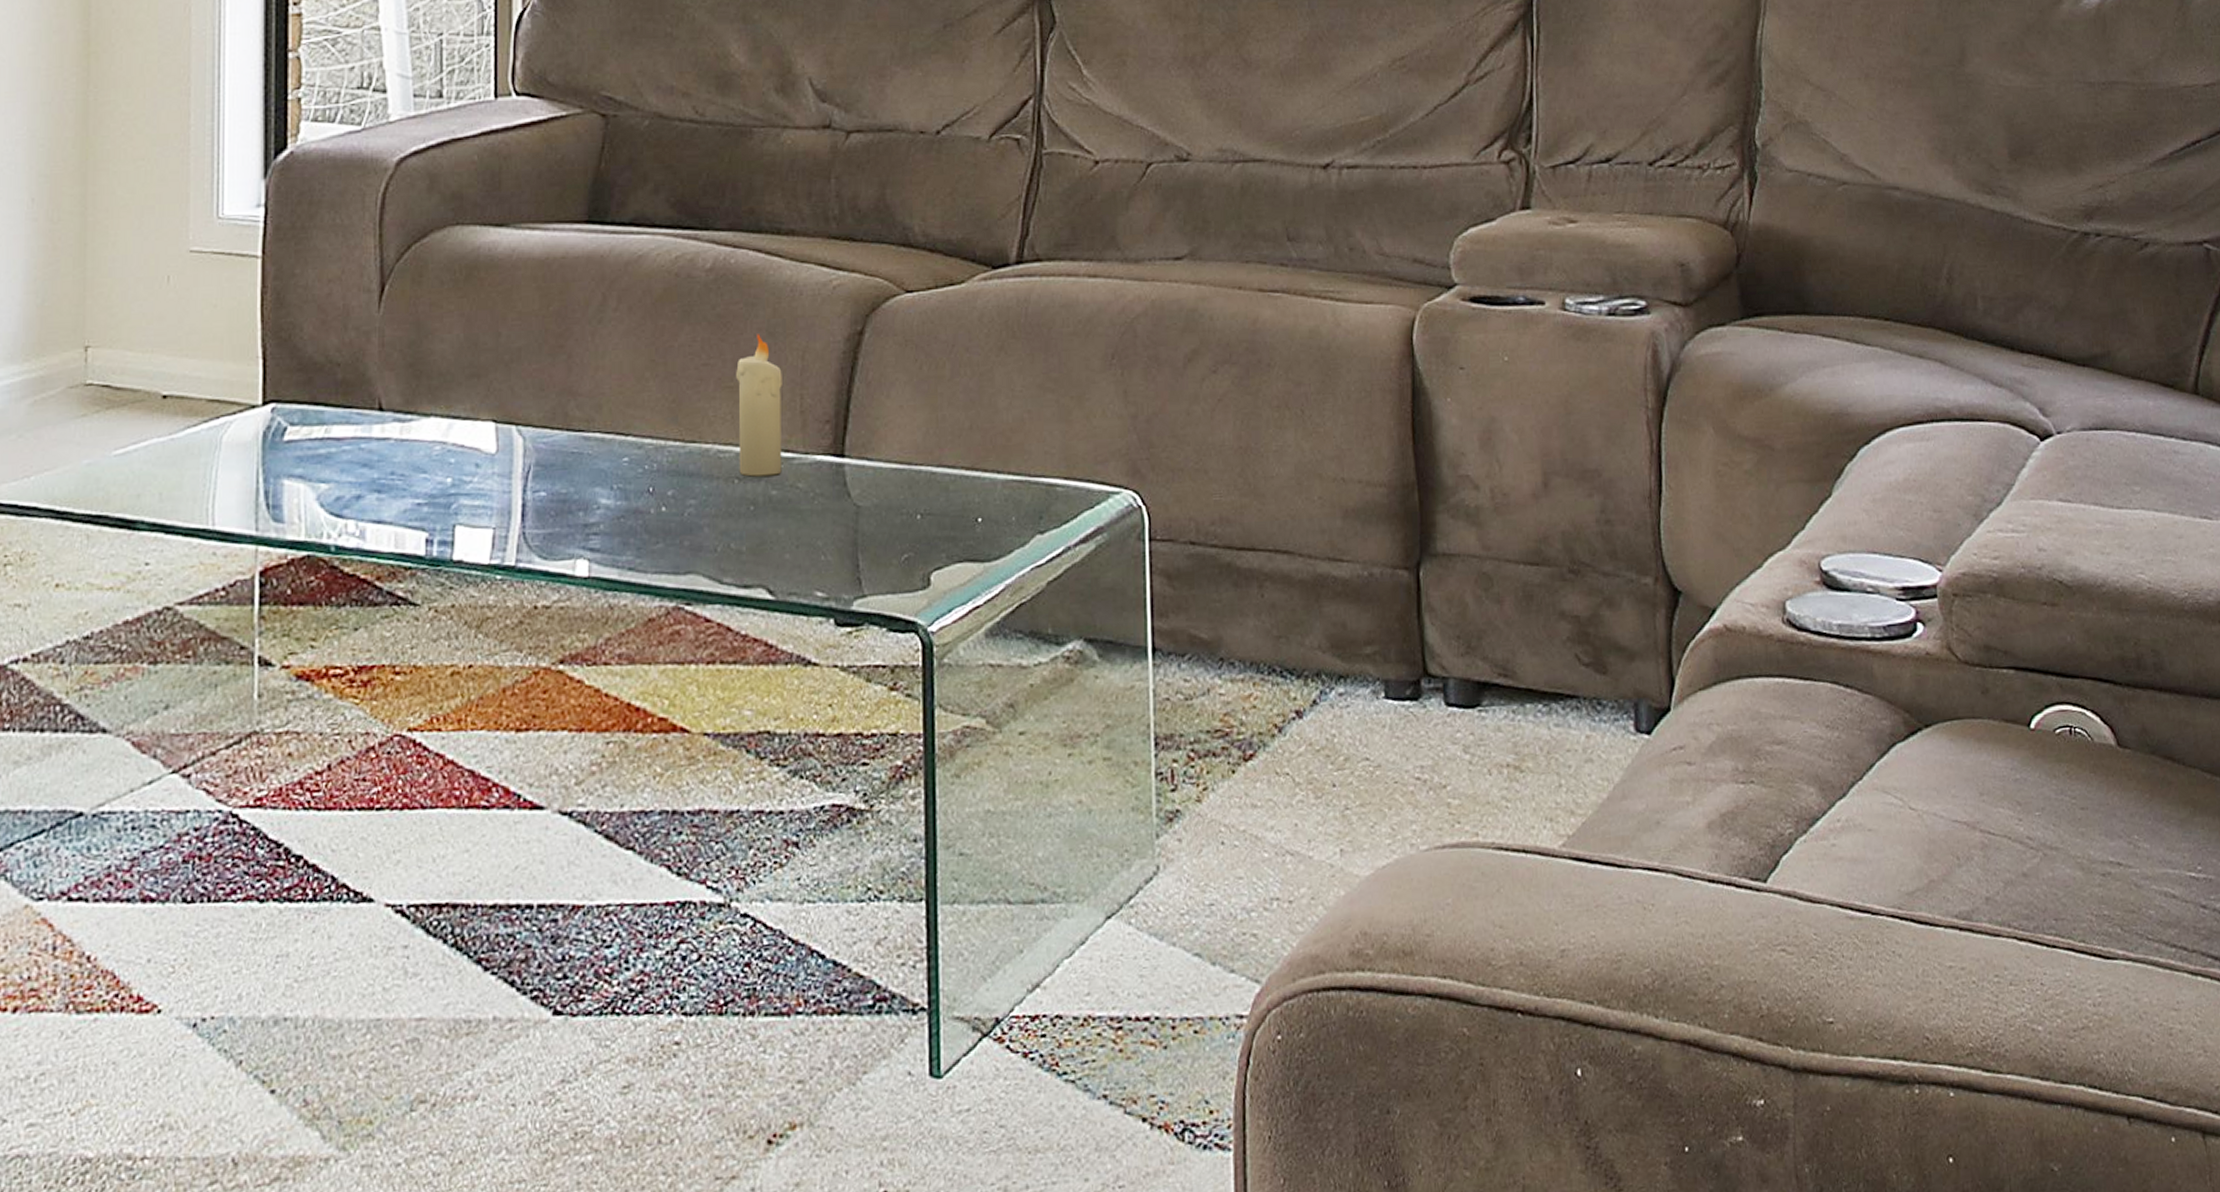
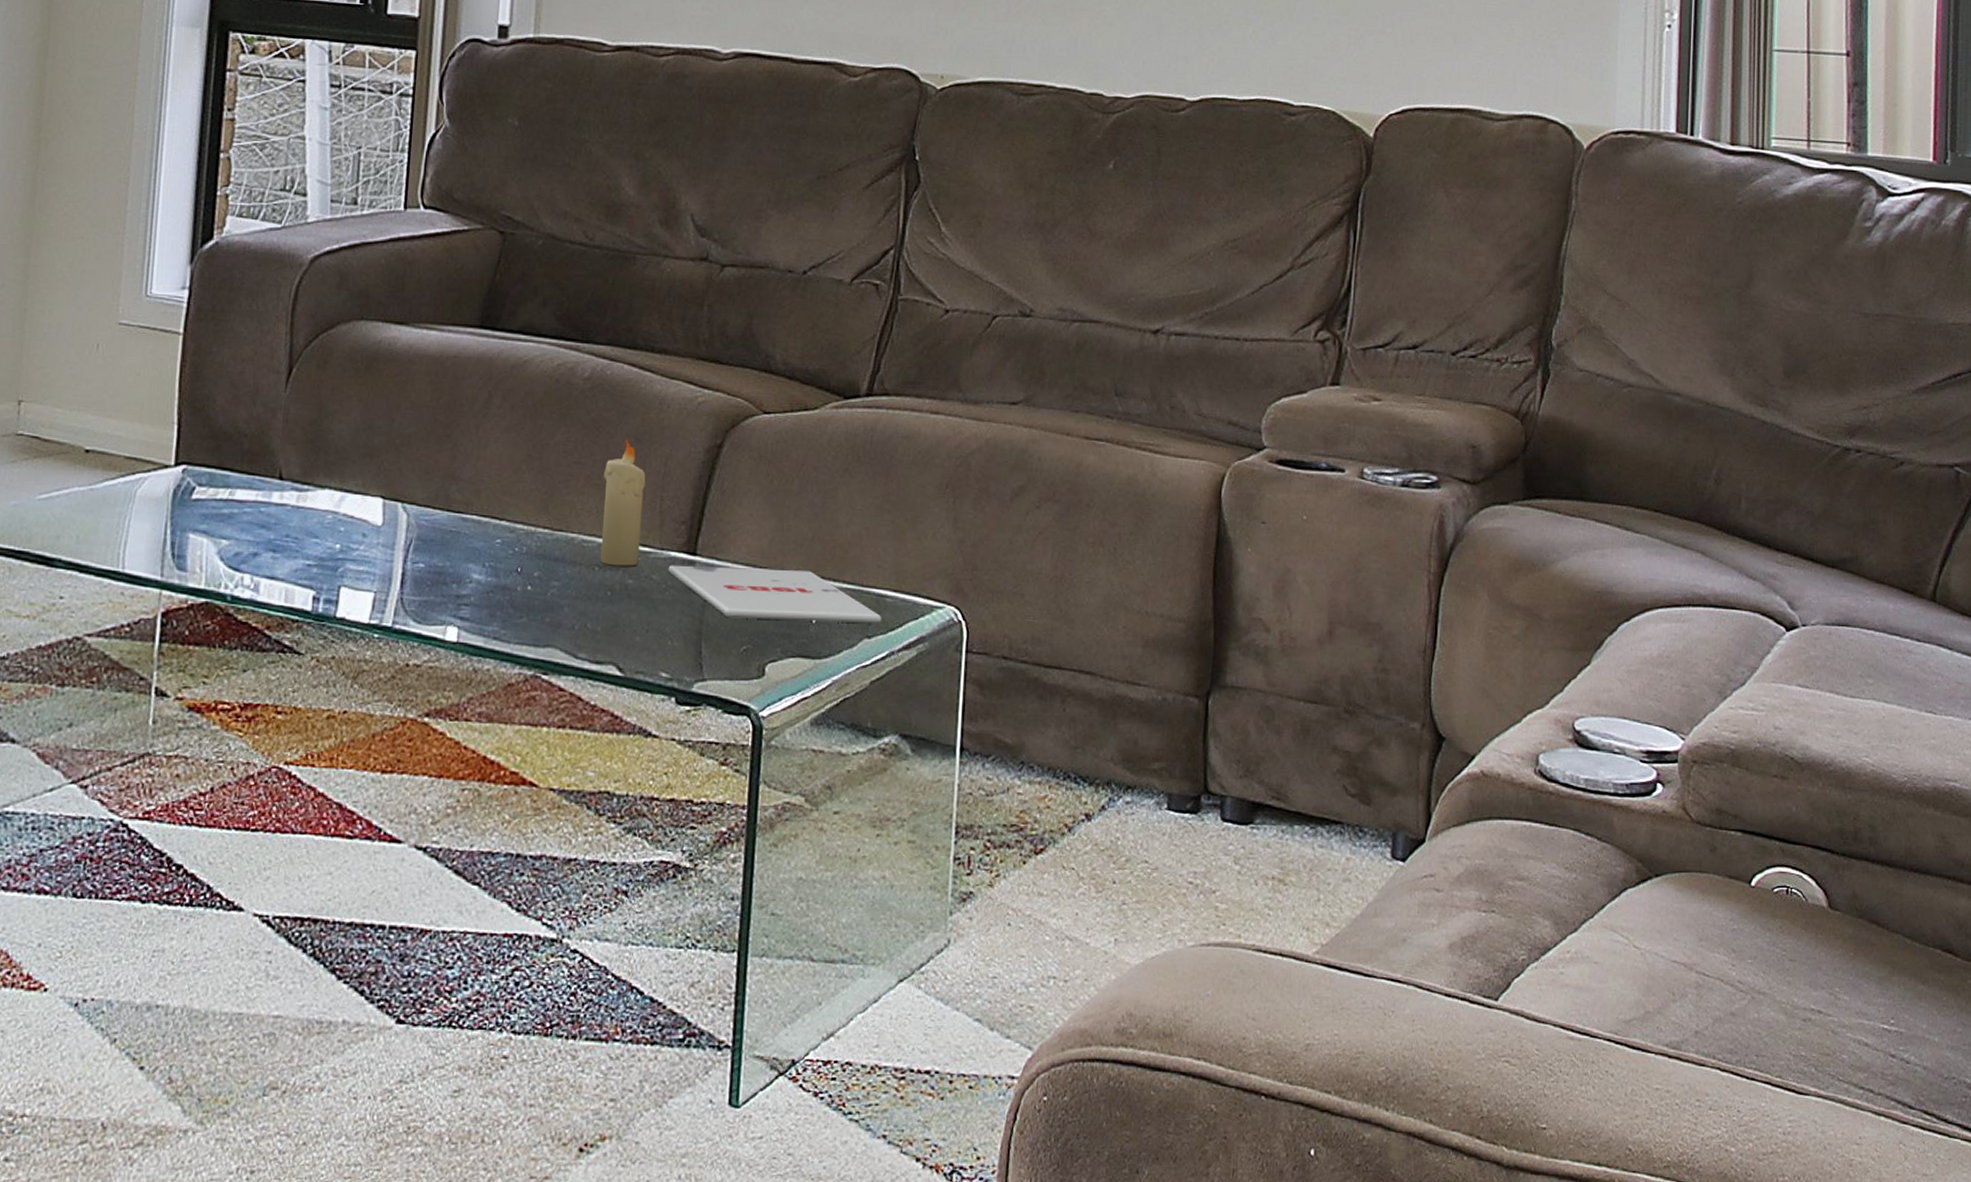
magazine: none [815,464,1054,525] -> present [668,565,882,624]

